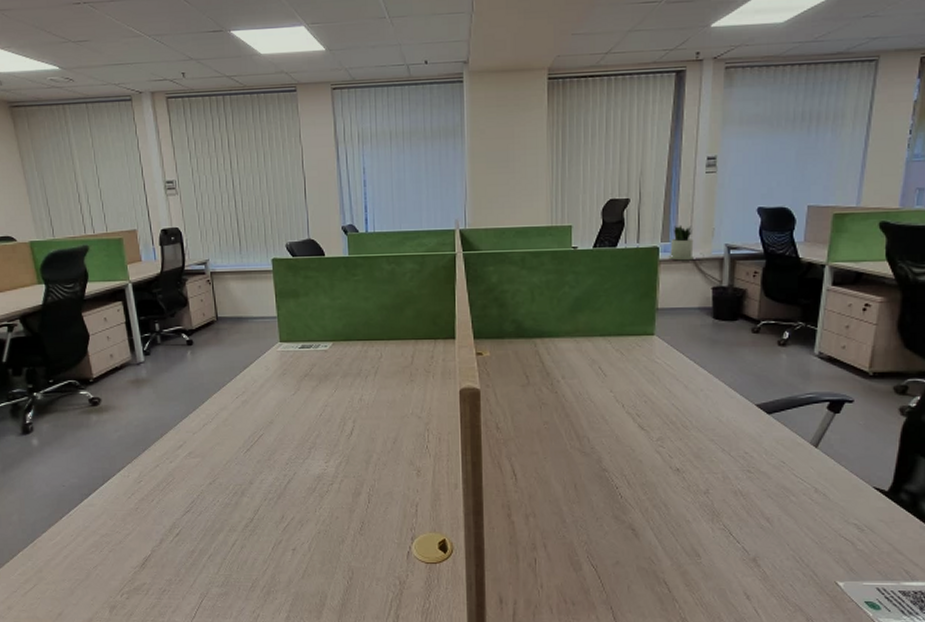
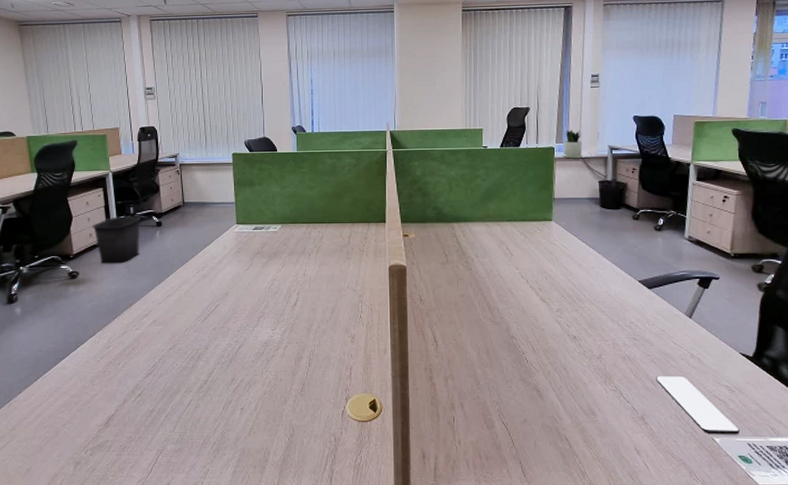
waste bin: none [112,334,169,389] -> present [91,216,140,264]
phone: none [773,513,868,579] -> present [656,376,740,435]

